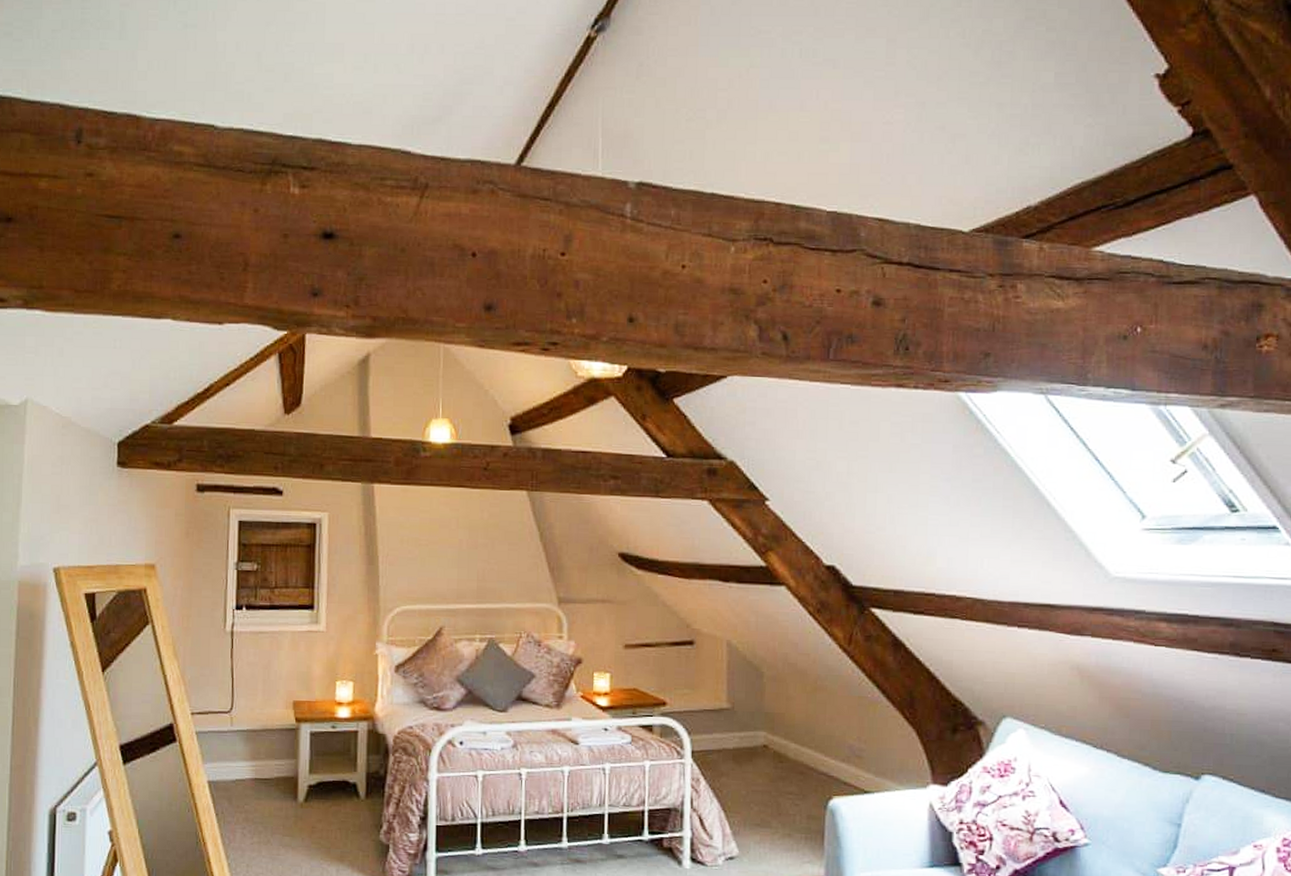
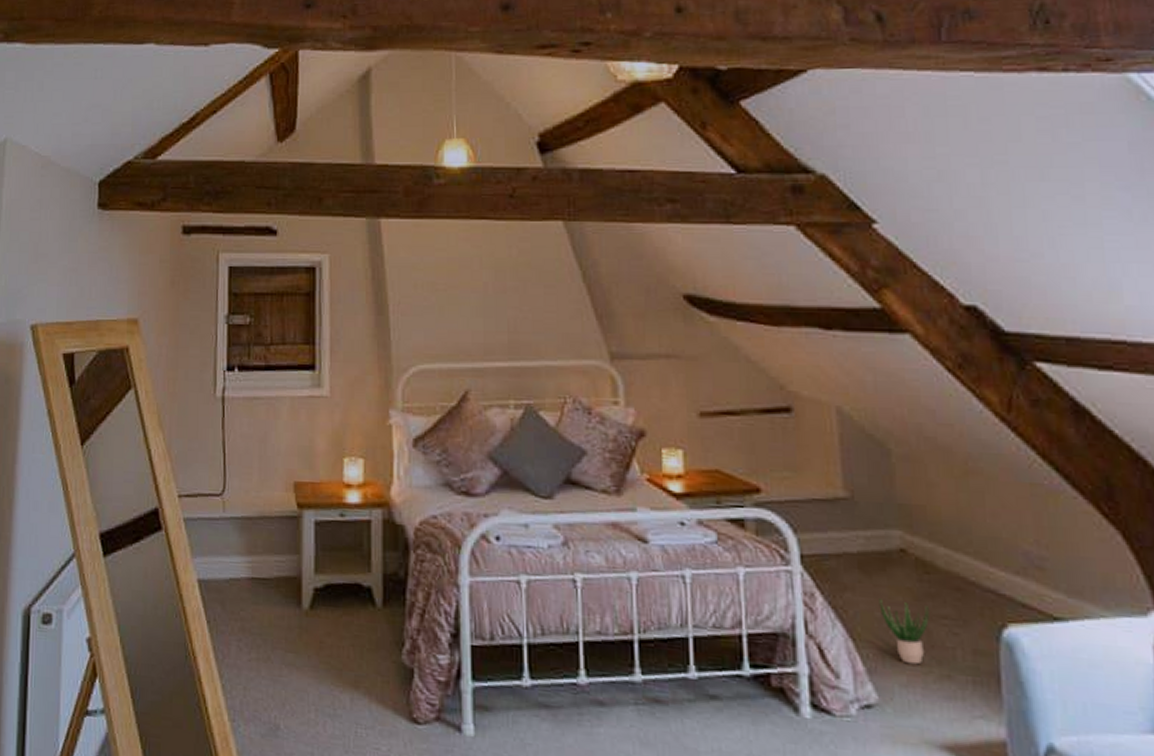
potted plant: none [745,781,780,828] -> present [879,599,929,665]

